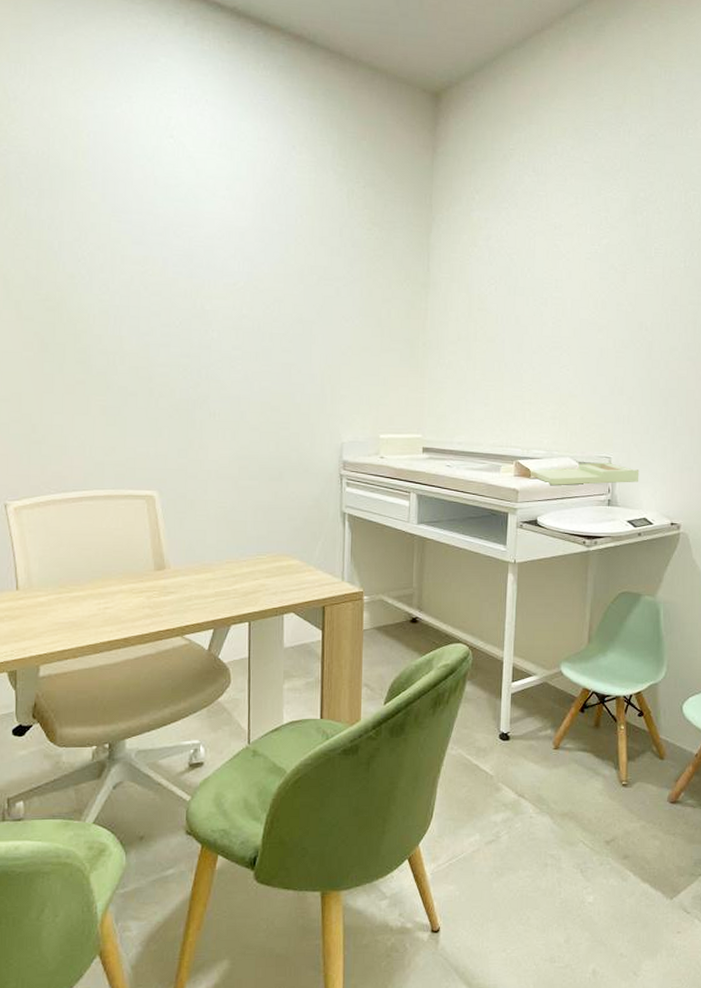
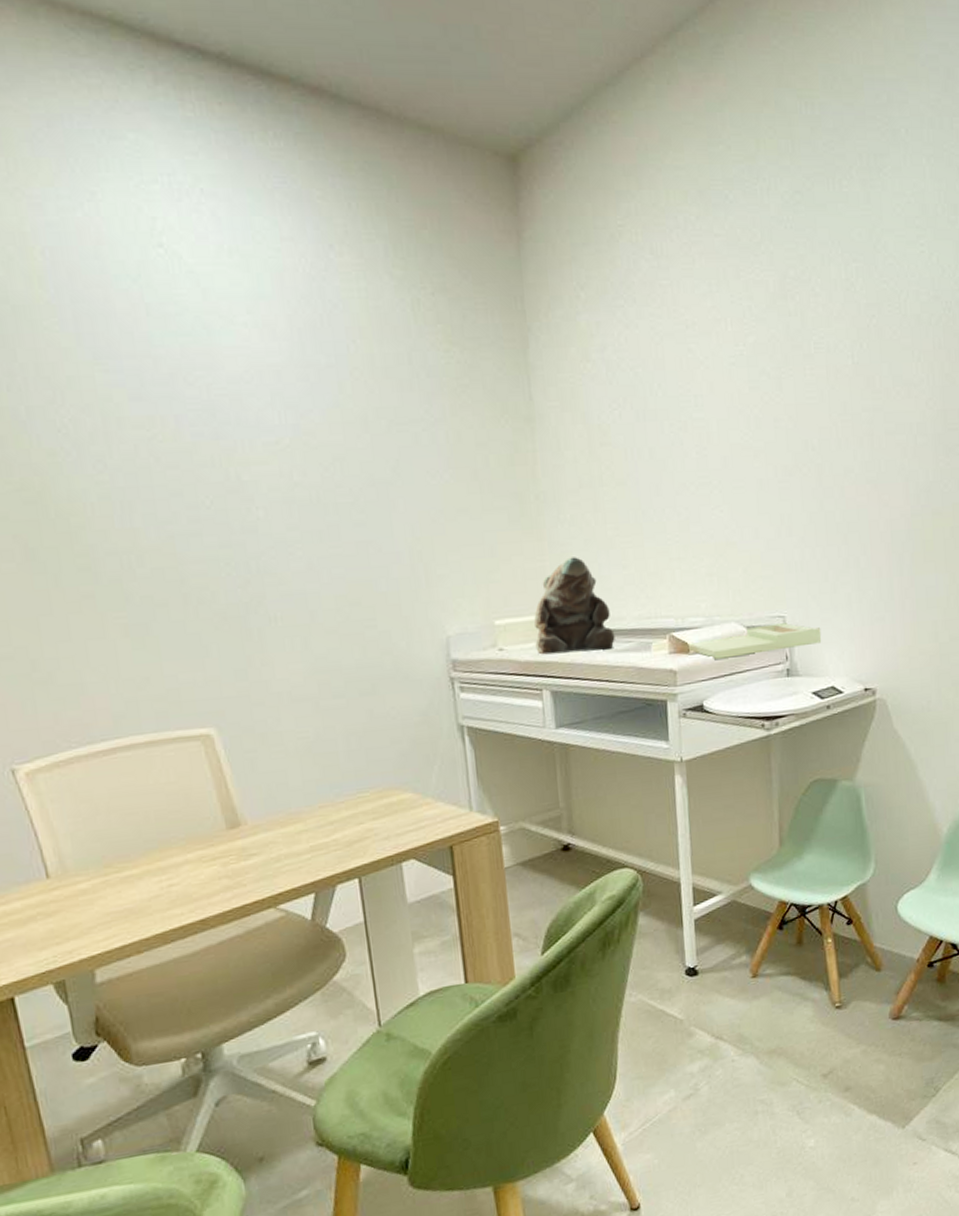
stuffed animal: none [409,392,473,467] -> present [533,557,615,655]

